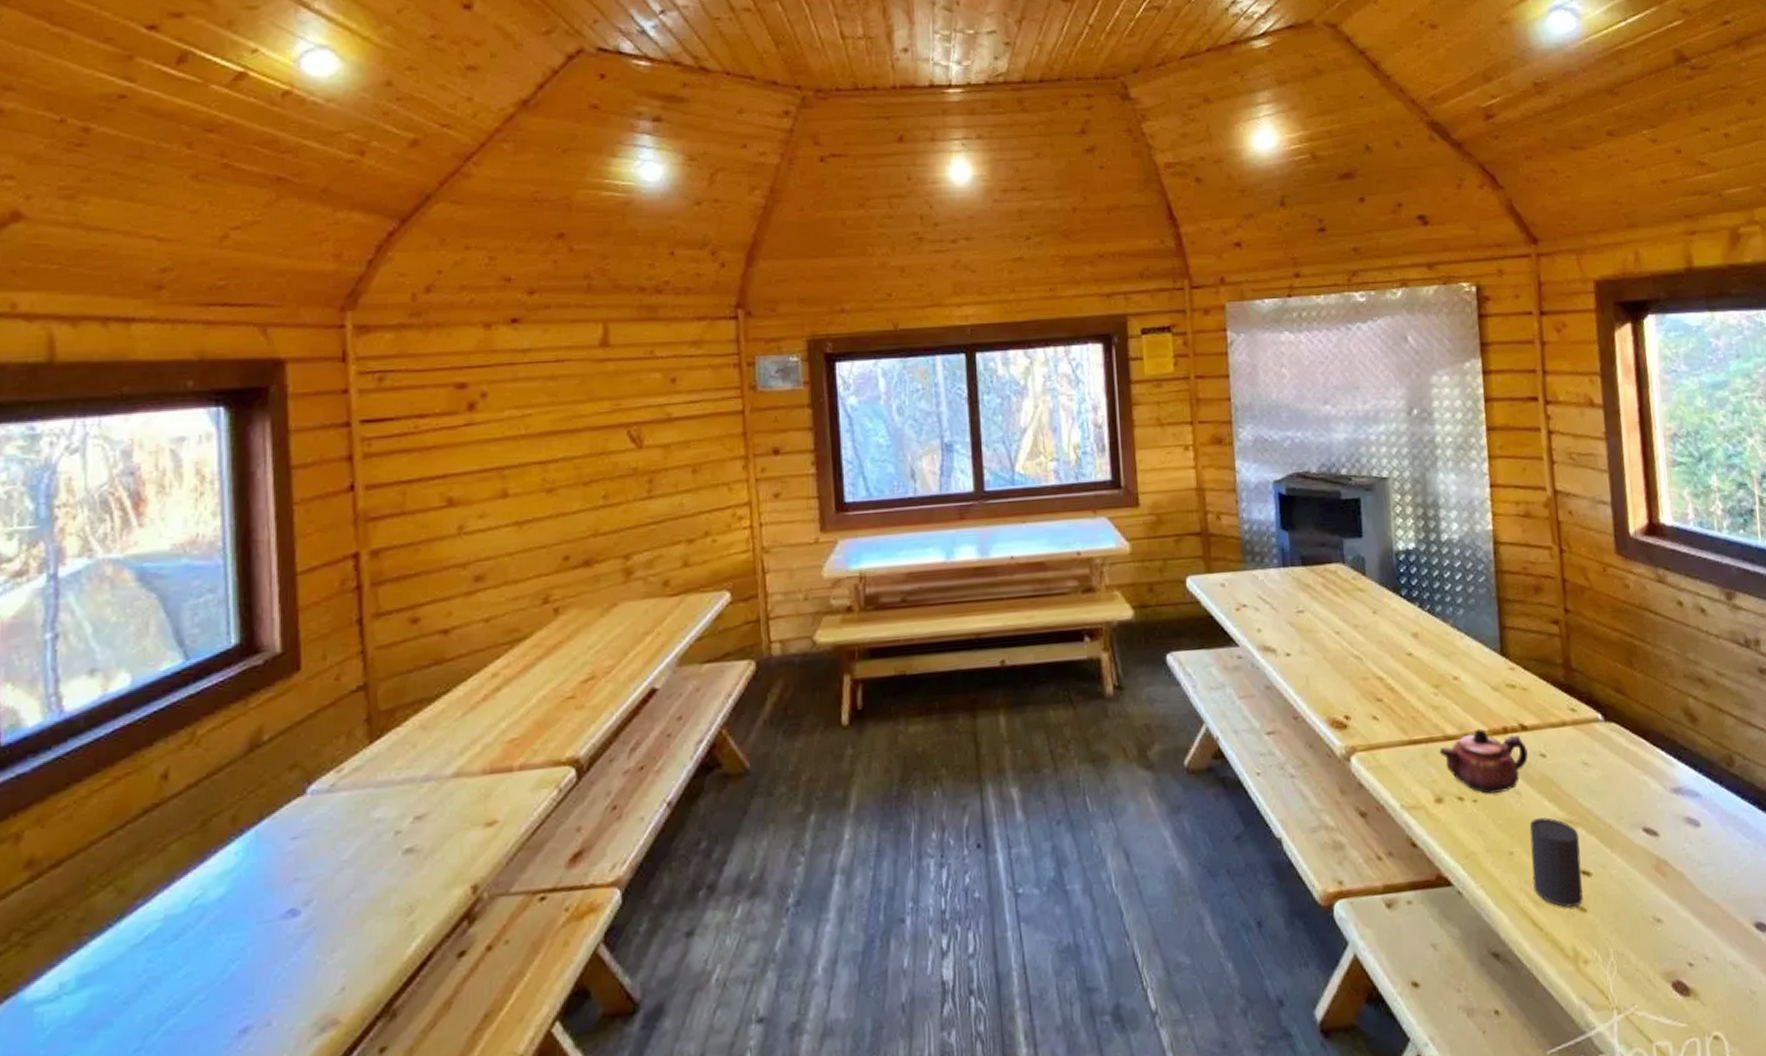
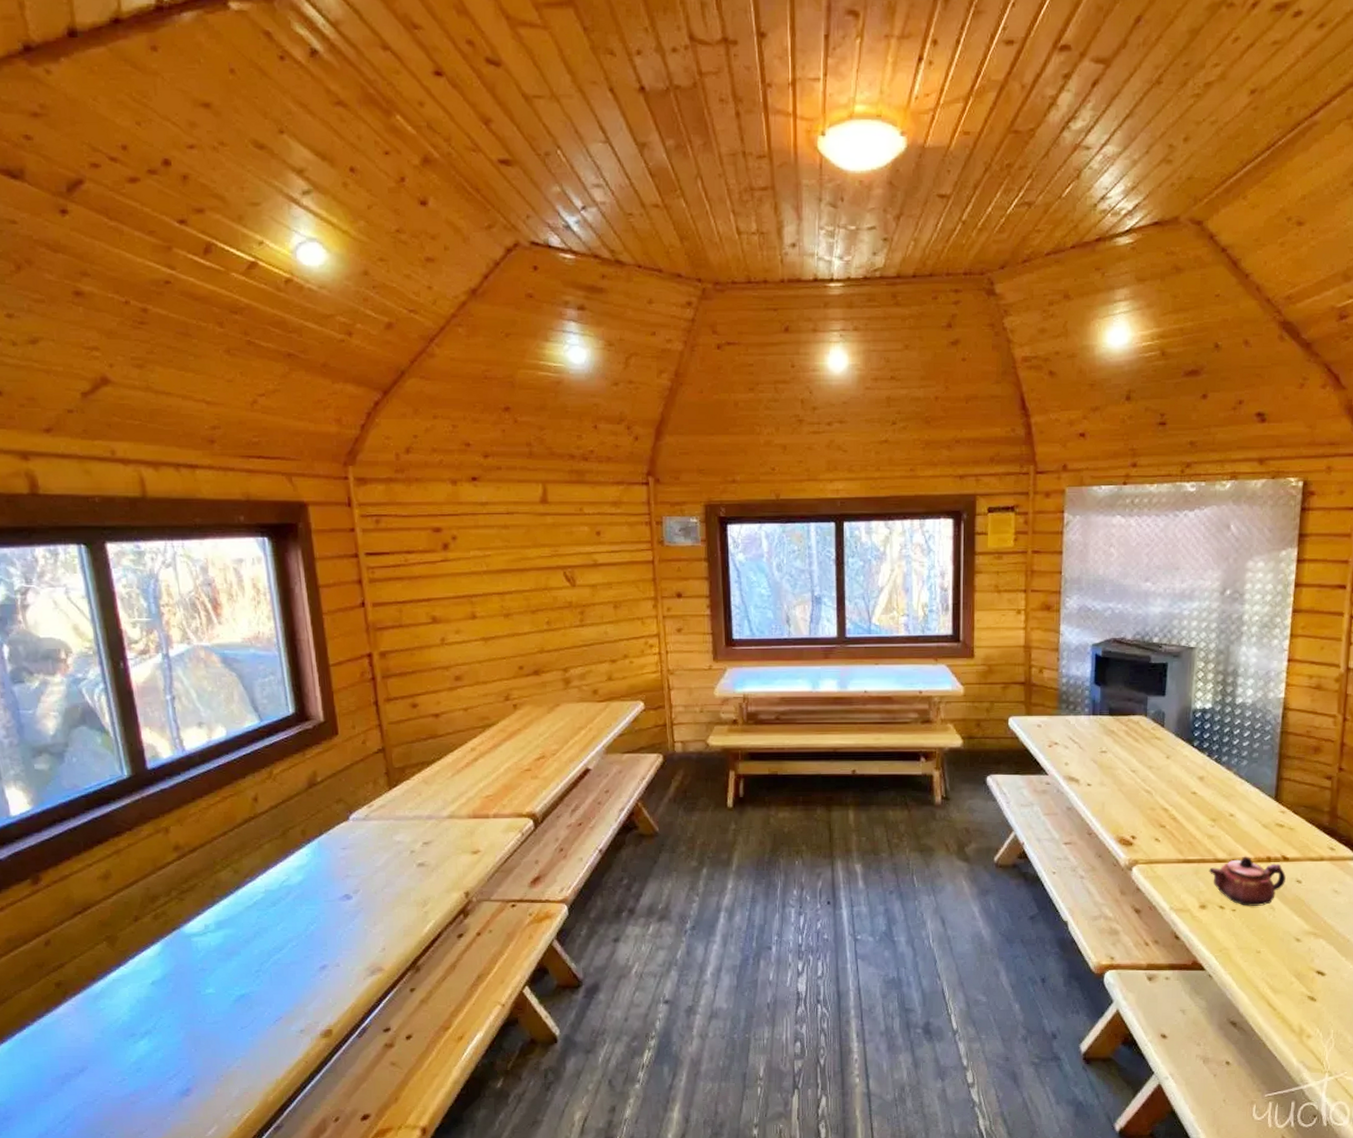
cup: present [1529,817,1583,908] -> none [1273,929,1320,996]

